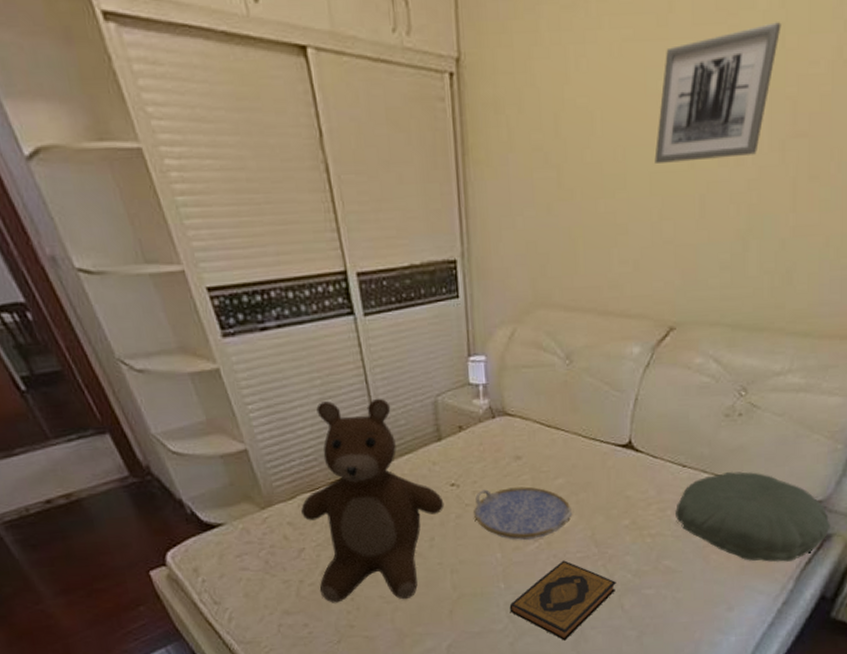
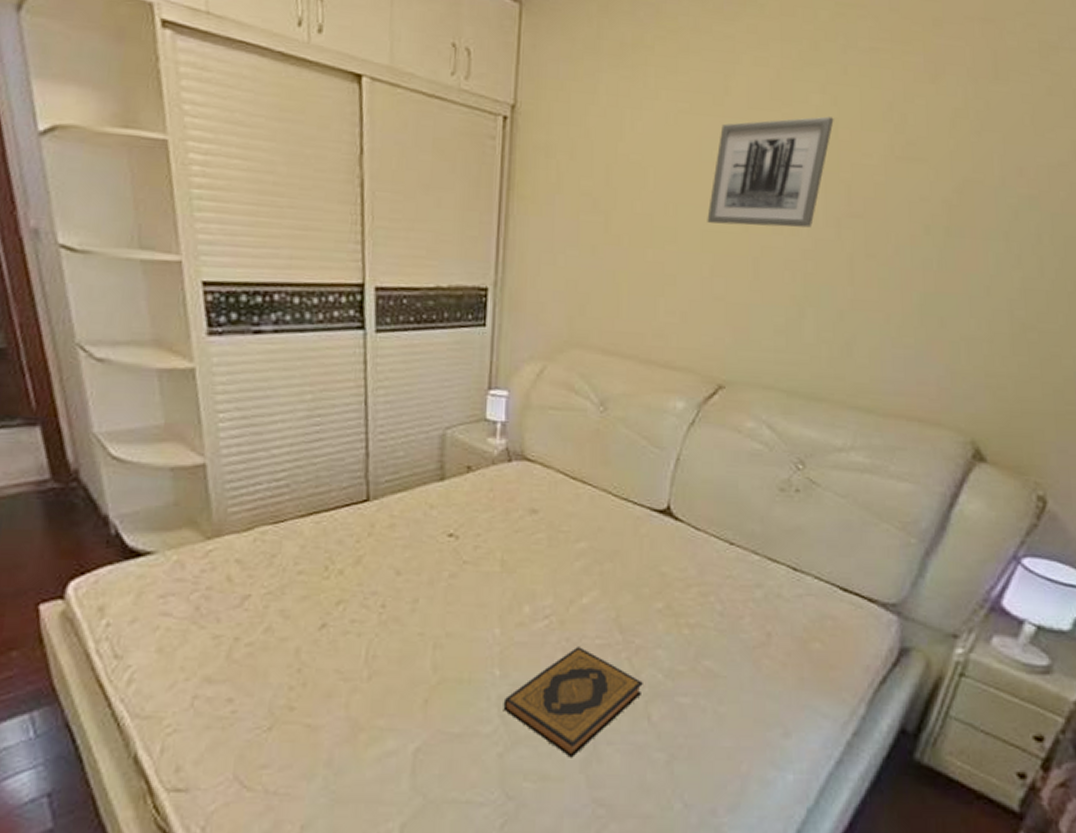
bear: present [301,398,445,603] -> none [256,419,437,679]
serving tray: present [474,486,573,540] -> none [472,545,595,615]
pillow: present [675,471,830,563] -> none [720,556,908,678]

